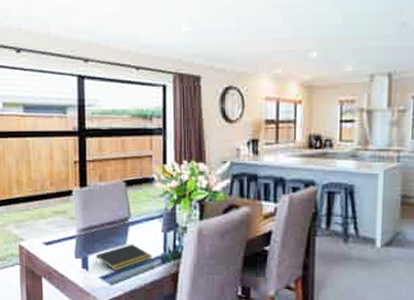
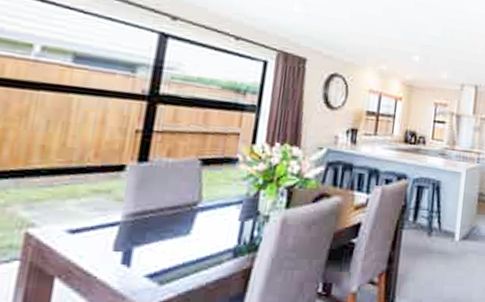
notepad: present [95,244,152,271] -> none [142,234,222,268]

